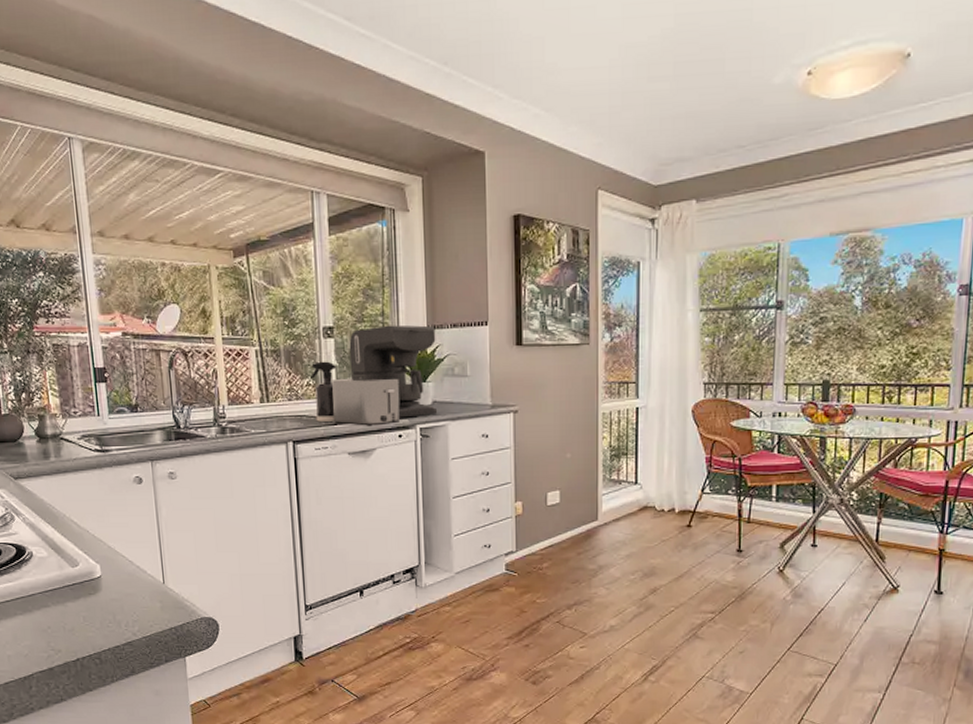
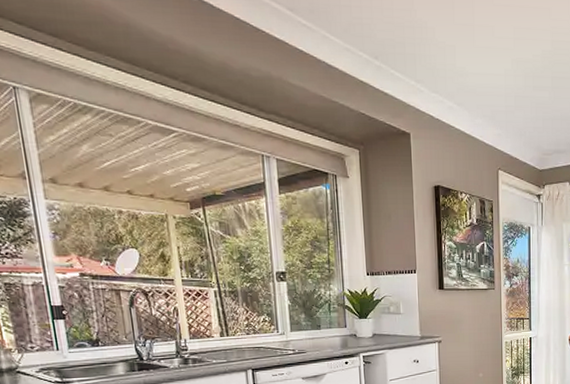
spray bottle: present [310,361,337,422] -> none [266,301,290,352]
toaster: present [332,377,401,428] -> none [286,314,347,356]
coffee maker: present [349,325,437,418] -> none [300,271,376,348]

